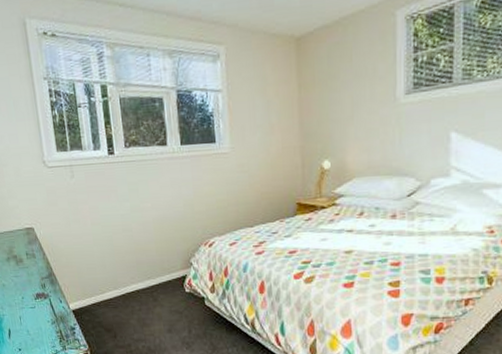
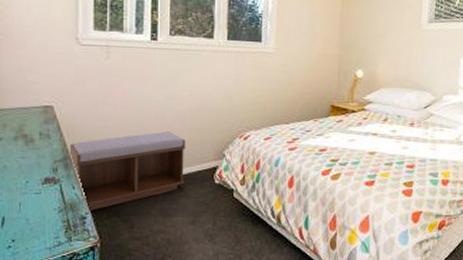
bench: none [52,243,157,322] -> present [70,131,186,211]

